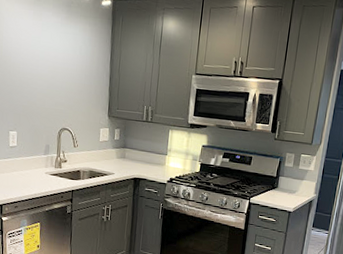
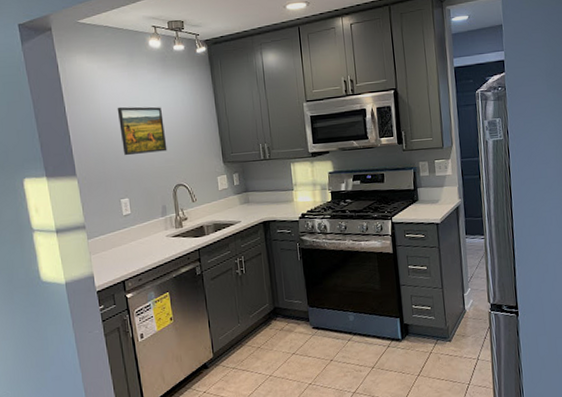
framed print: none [18,43,60,95] -> present [117,106,167,156]

